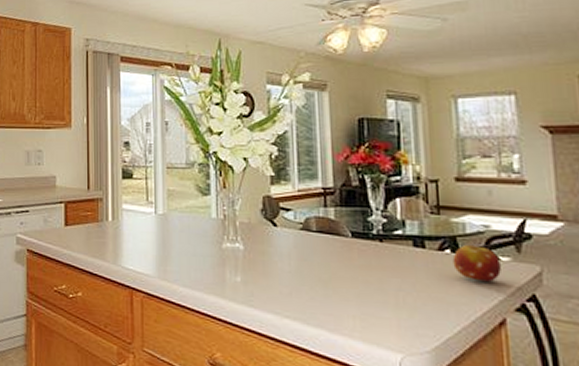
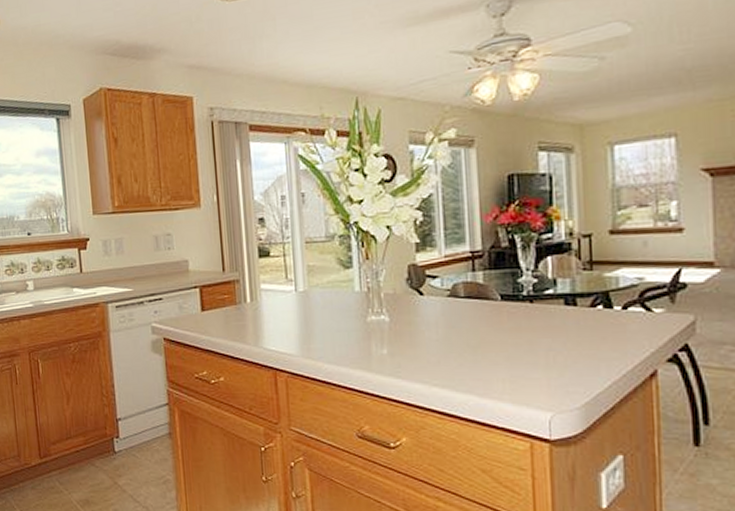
fruit: present [452,244,502,282] -> none [604,298,655,335]

